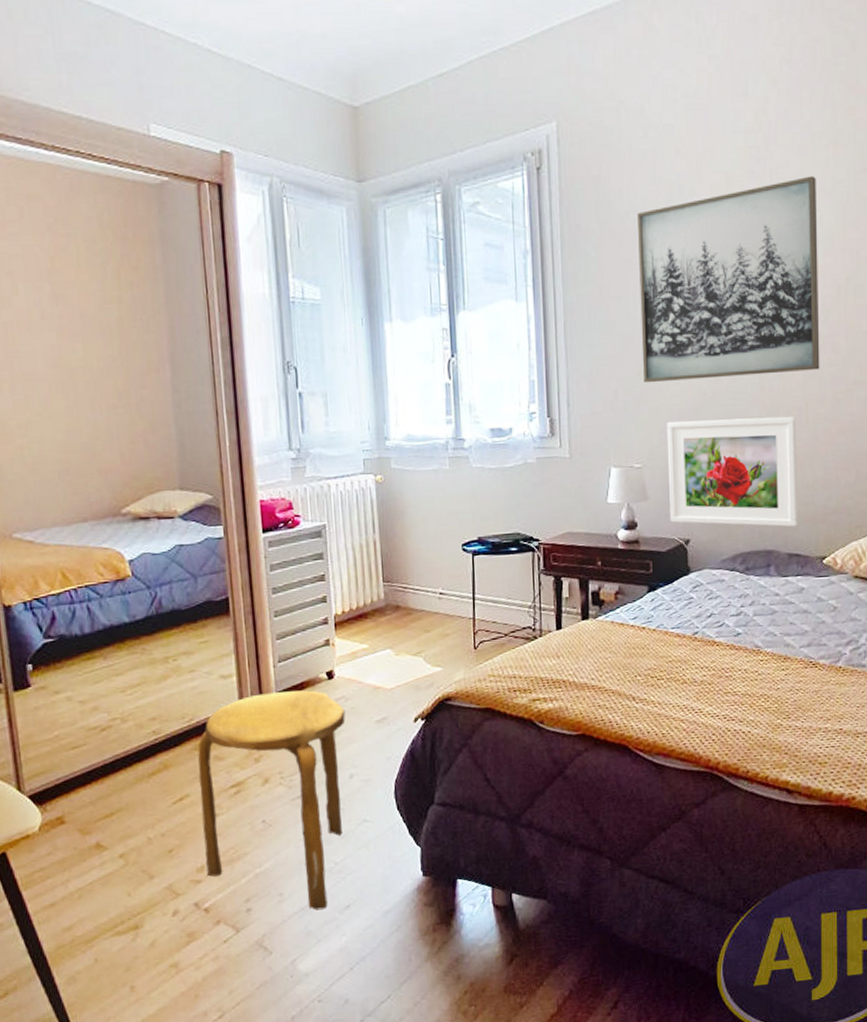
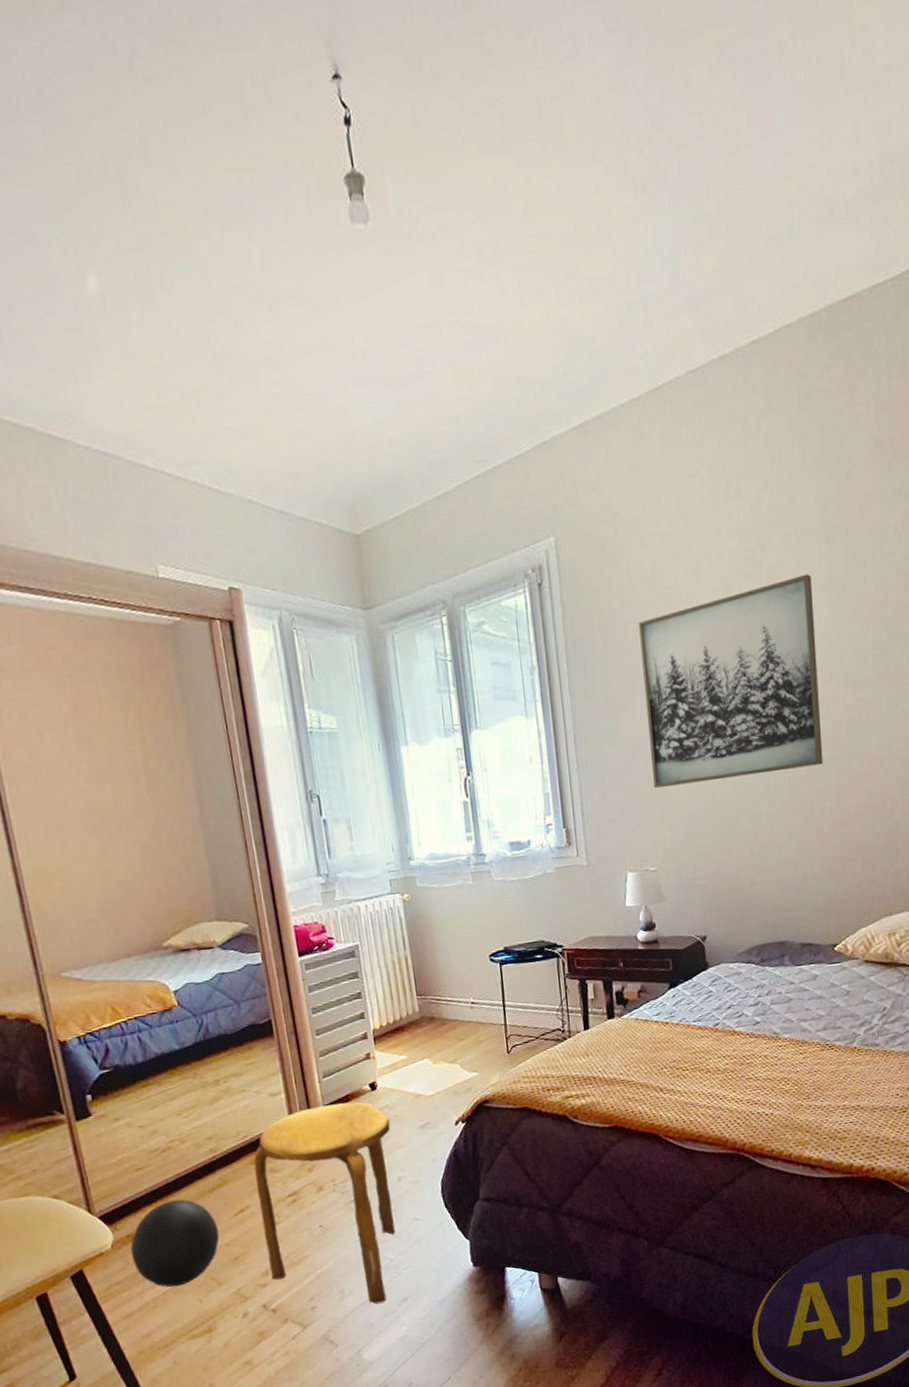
ball: none [59,782,155,878] -> present [130,1199,220,1288]
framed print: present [666,416,798,527] -> none [678,811,809,921]

